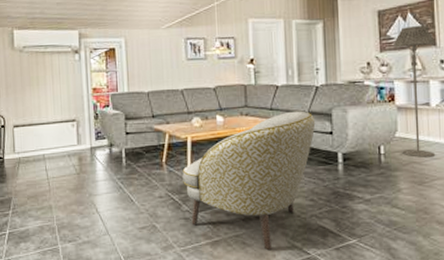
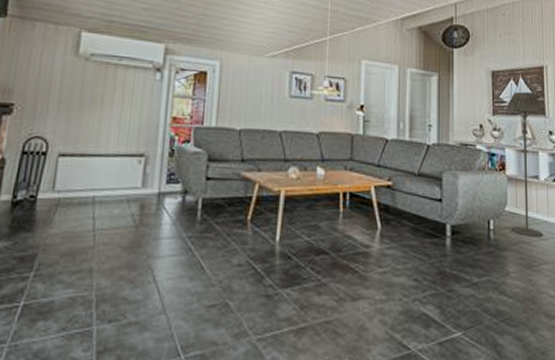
armchair: present [182,111,316,251] -> none [269,170,425,343]

